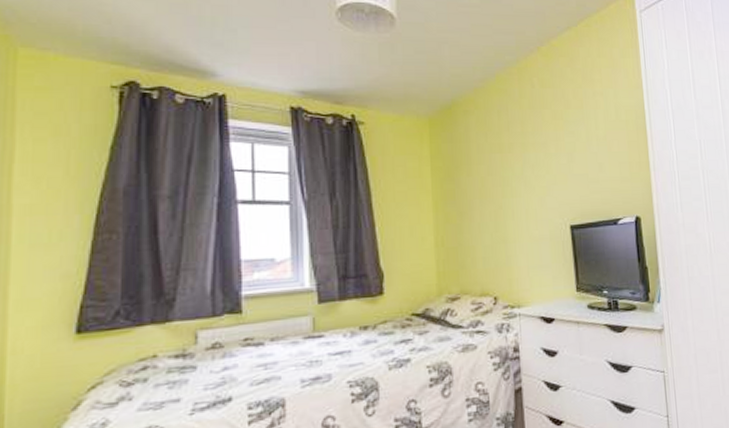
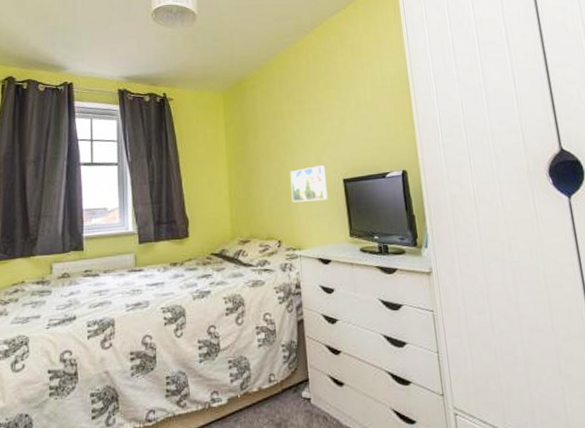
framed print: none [509,209,553,252] -> present [290,165,328,202]

